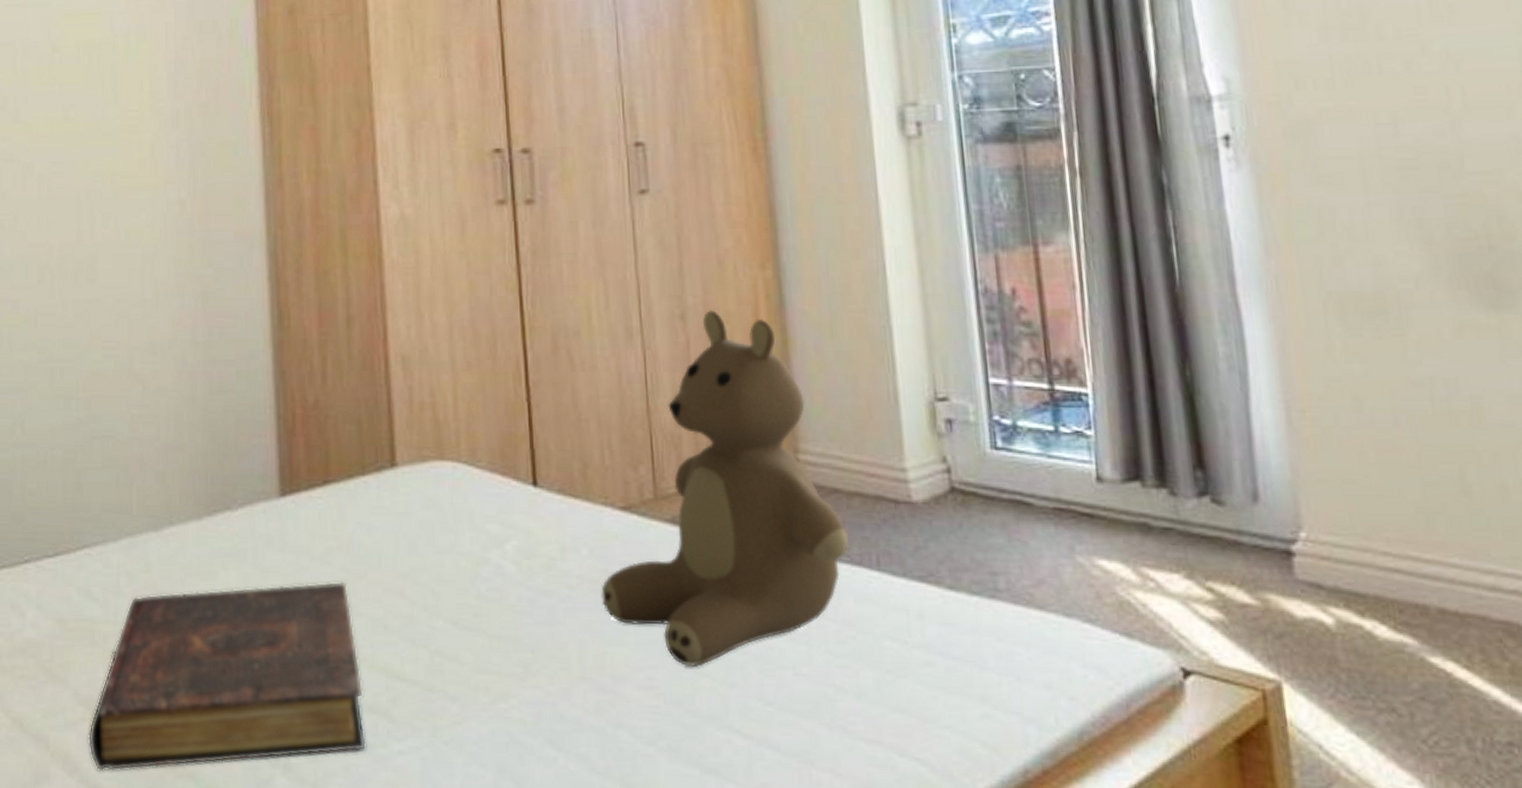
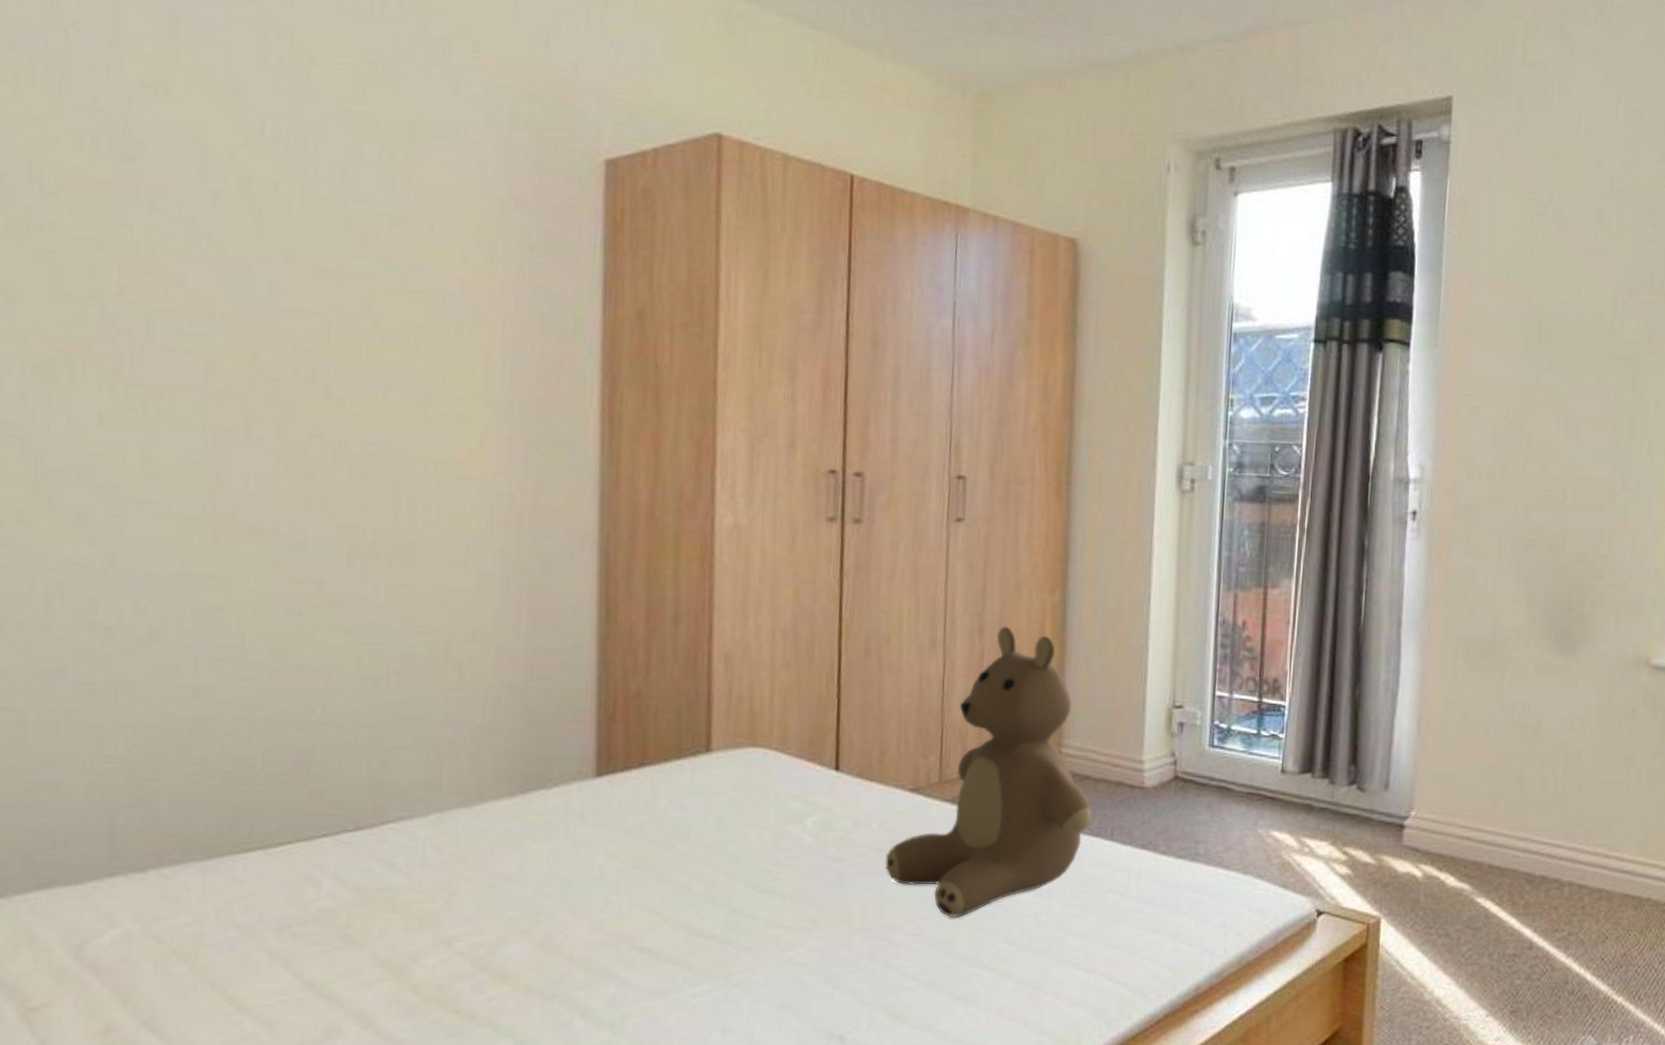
book: present [88,581,366,771] -> none [385,852,664,1025]

